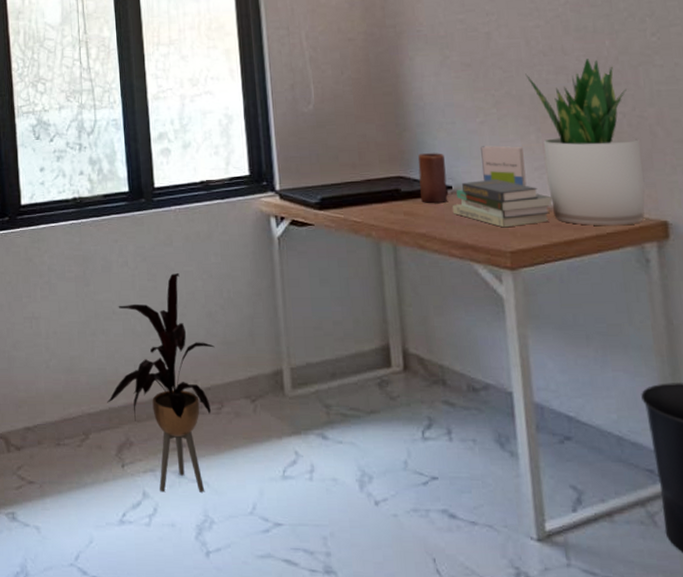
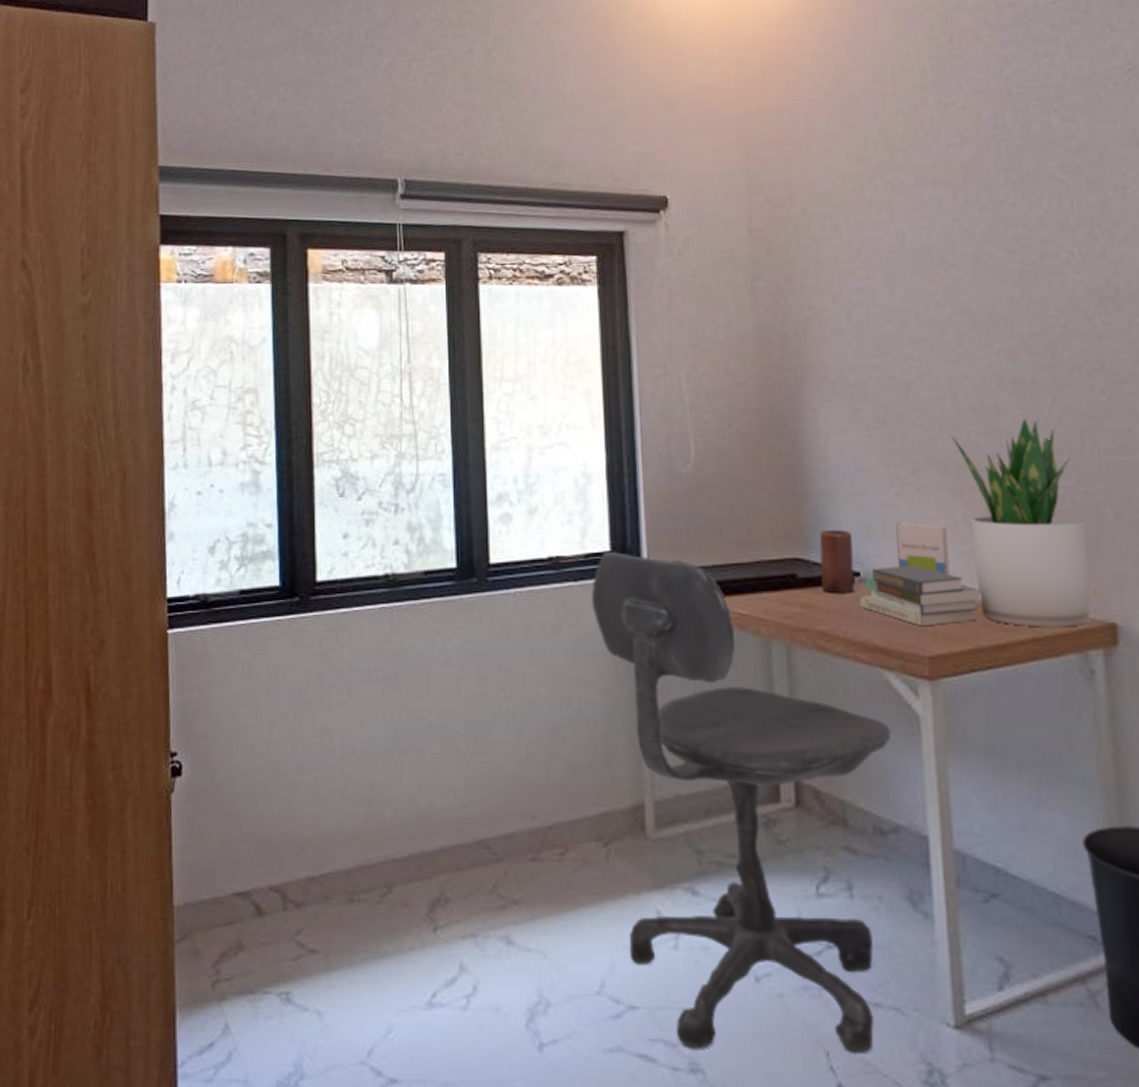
house plant: present [107,273,215,492] -> none [418,676,559,965]
office chair: none [235,175,481,559] -> present [591,551,892,1053]

